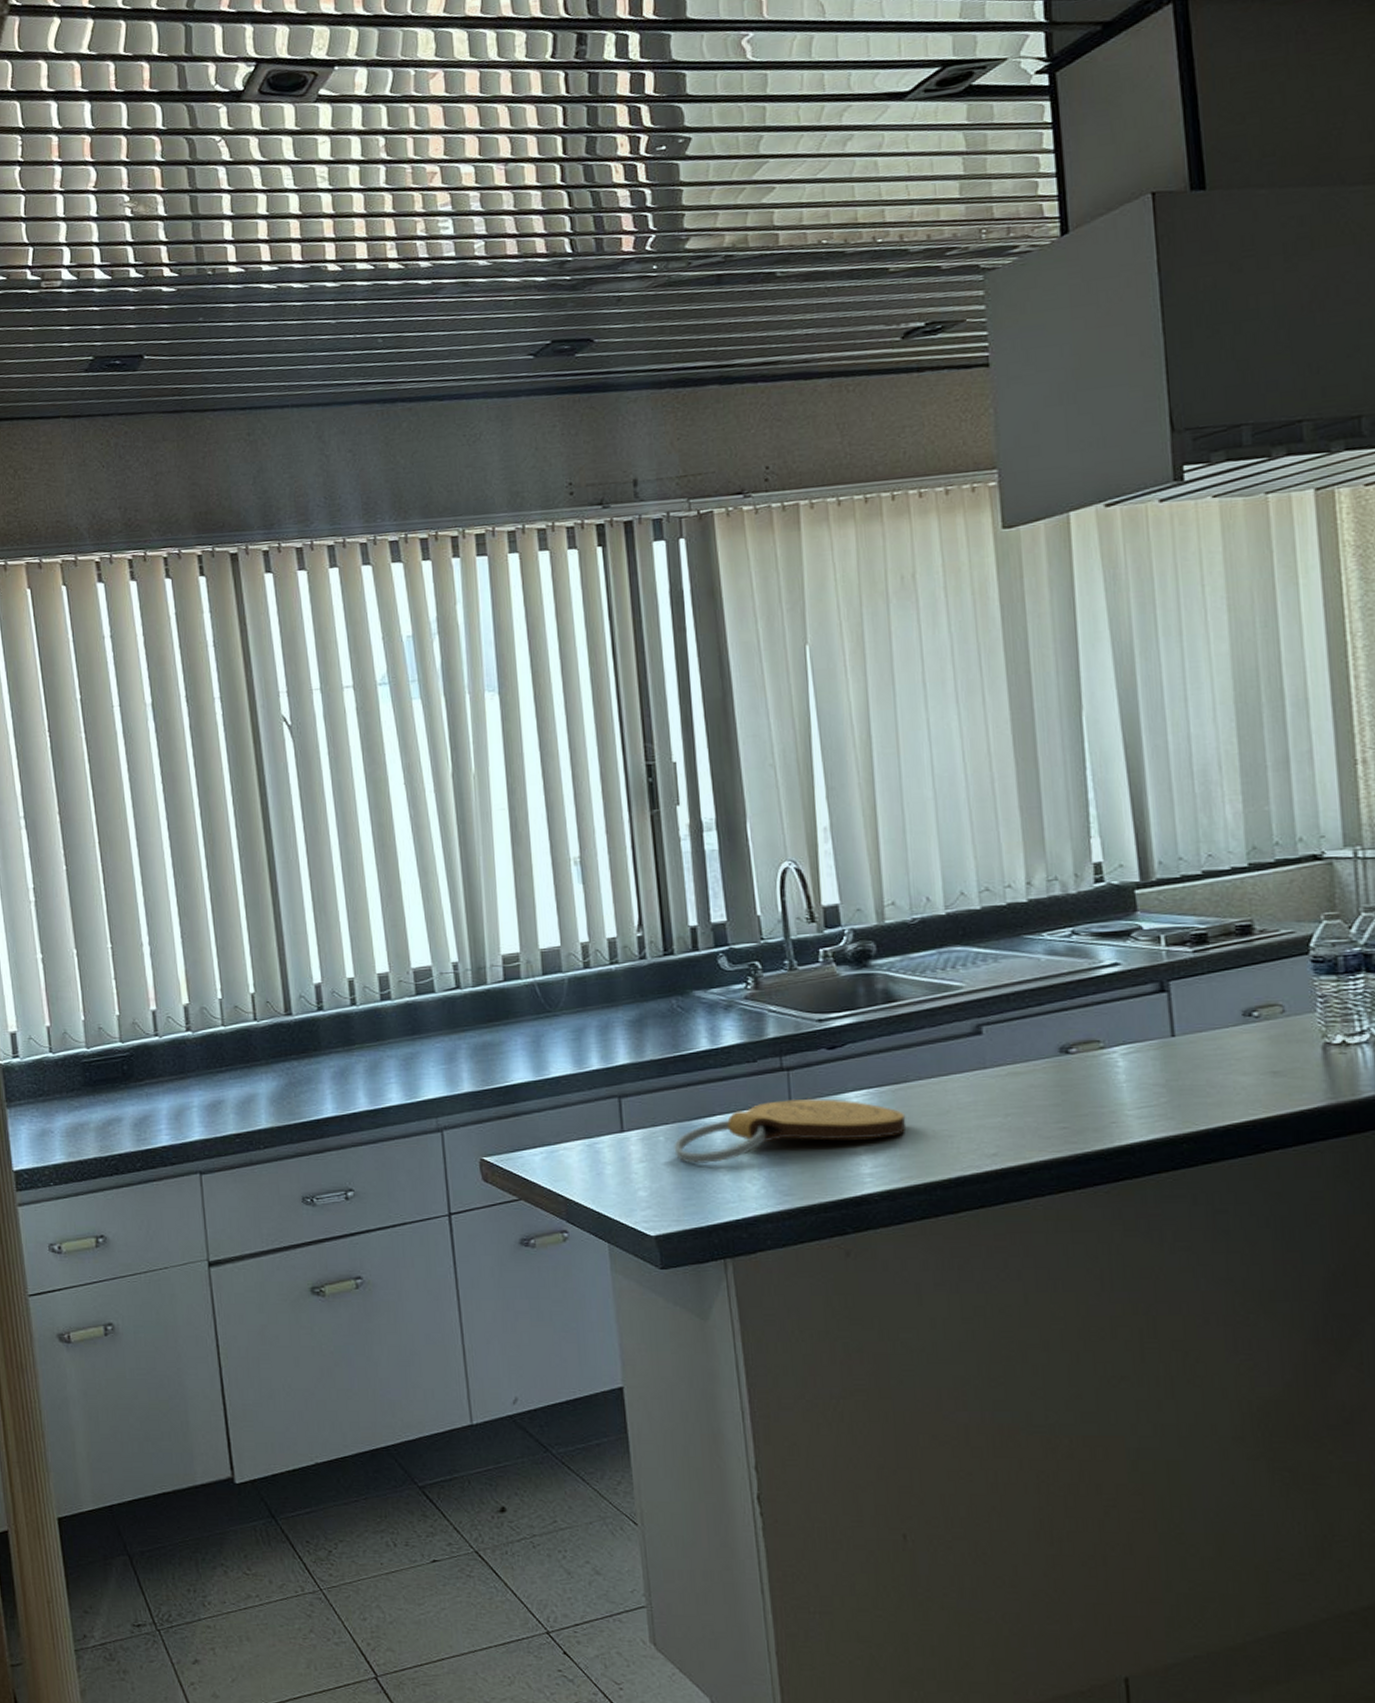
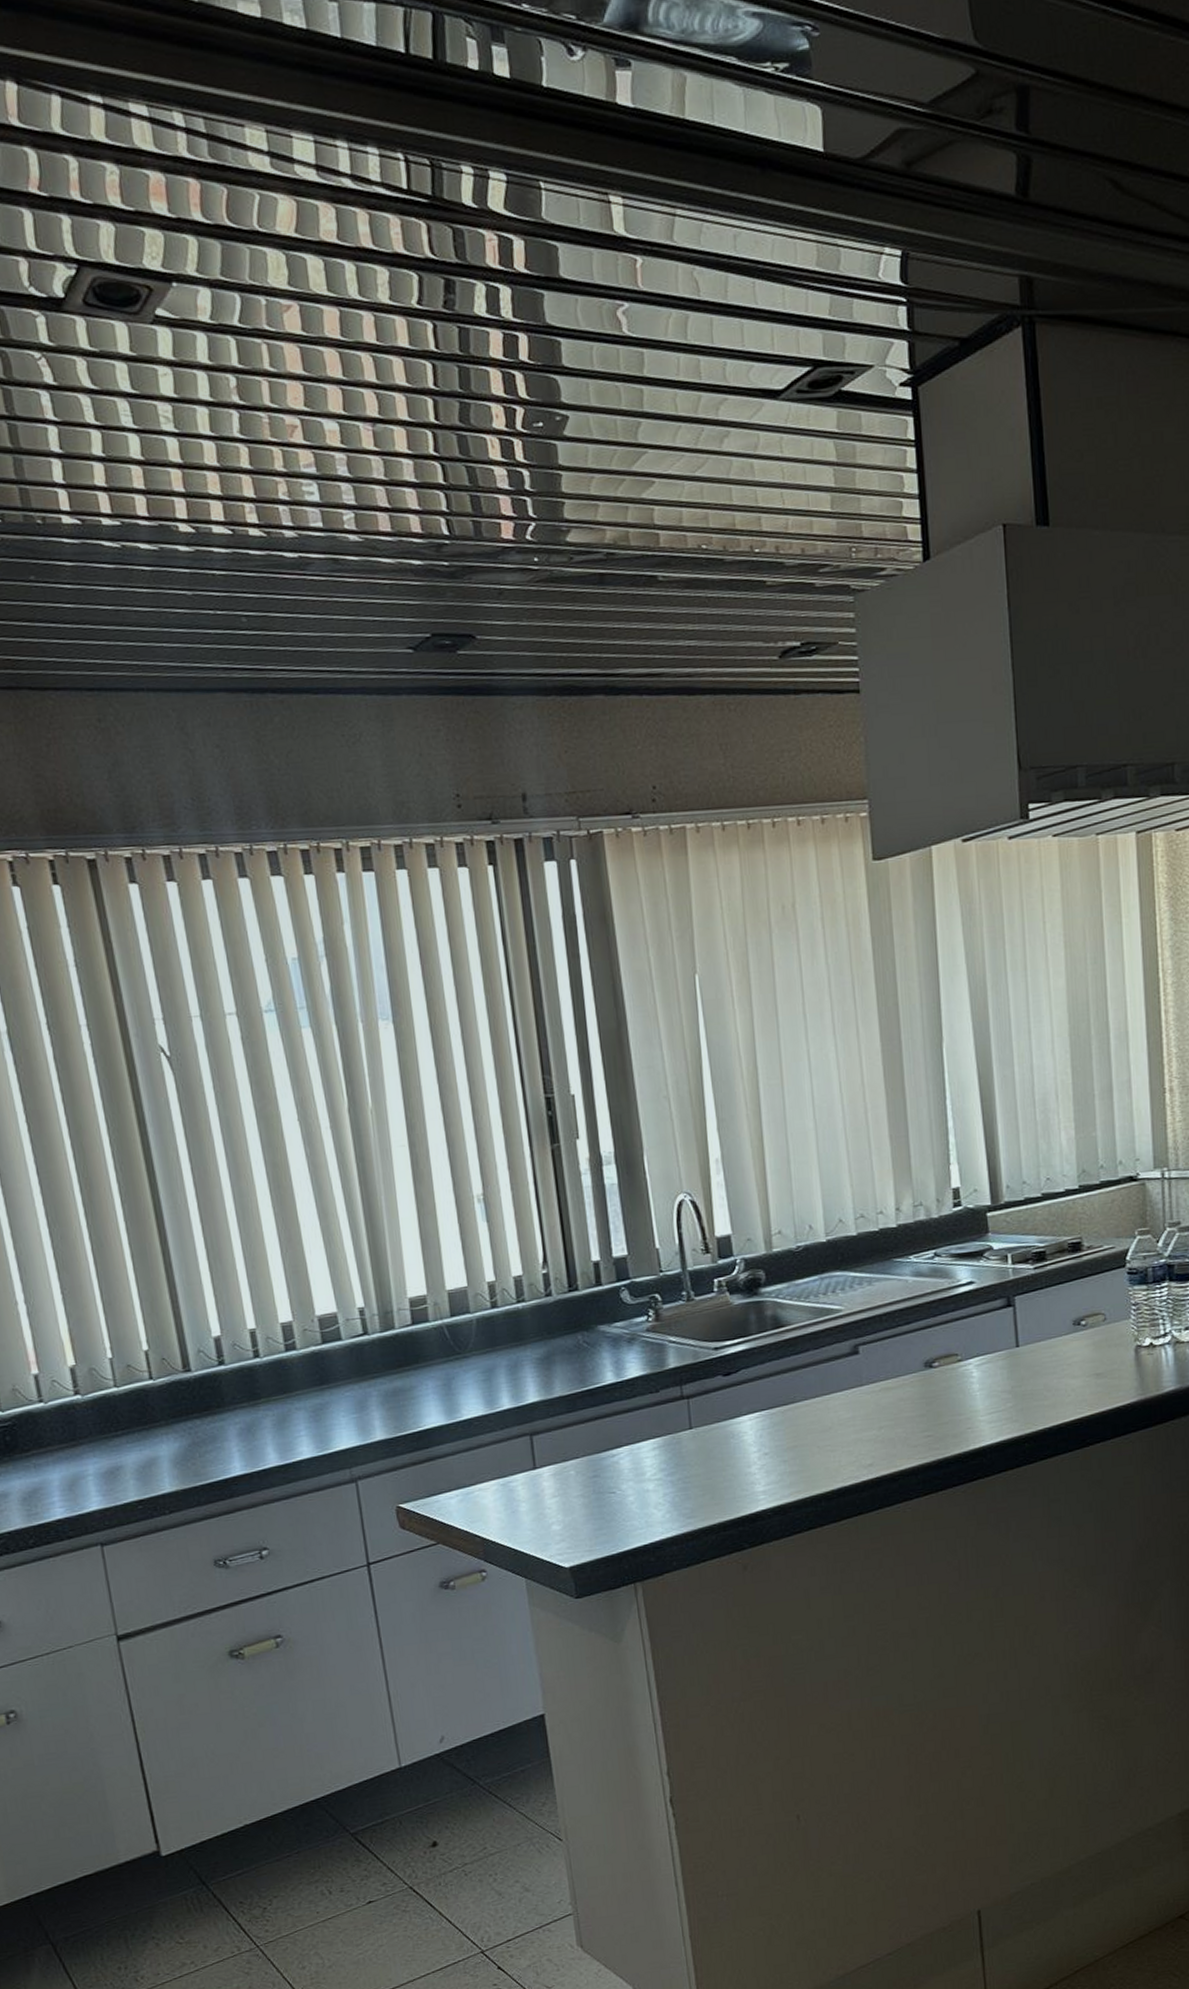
cutting board: present [674,1098,907,1165] -> none [584,1423,795,1495]

